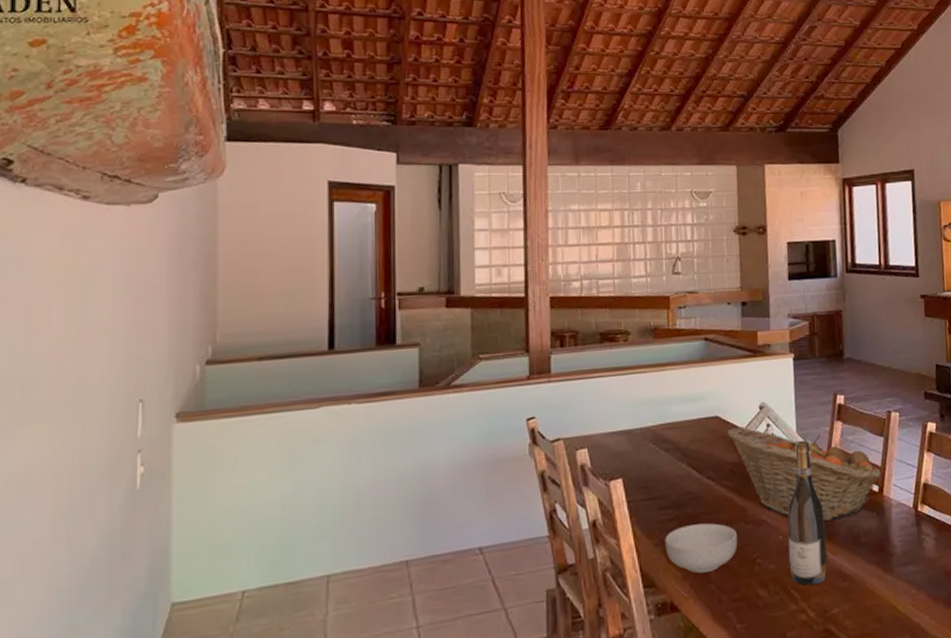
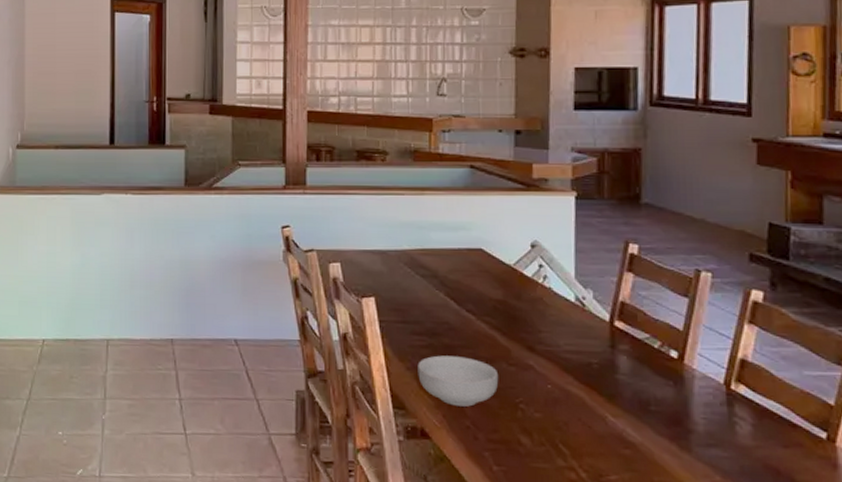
fruit basket: present [728,427,882,521] -> none [492,263,684,381]
wine bottle: present [787,440,827,586] -> none [558,287,606,445]

